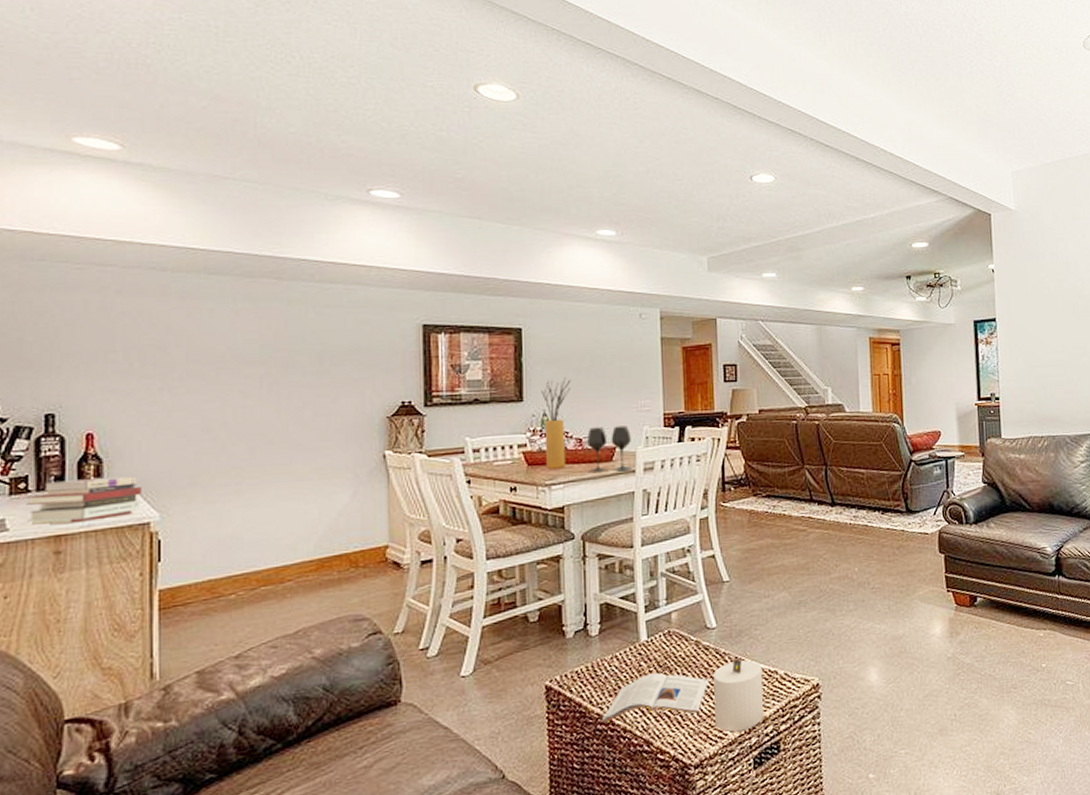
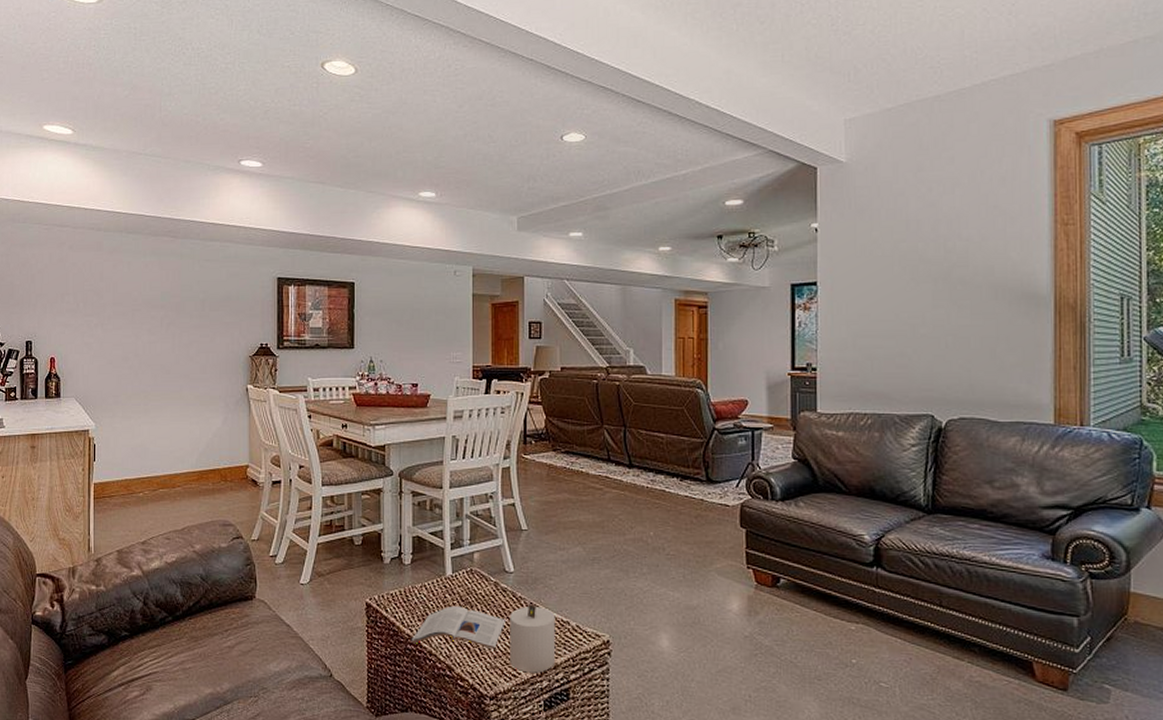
books: present [26,476,141,525] -> none [15,392,84,426]
vase: present [541,377,571,471] -> none [369,328,394,412]
wine glass: present [587,425,632,474] -> none [406,375,443,418]

